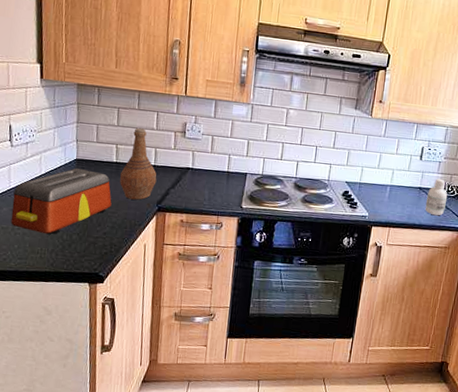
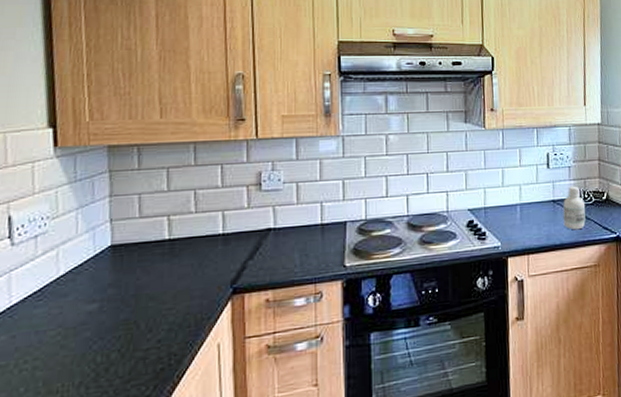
toaster: present [10,168,112,235] -> none [12,257,166,362]
vase: present [120,128,157,200] -> none [176,188,228,286]

